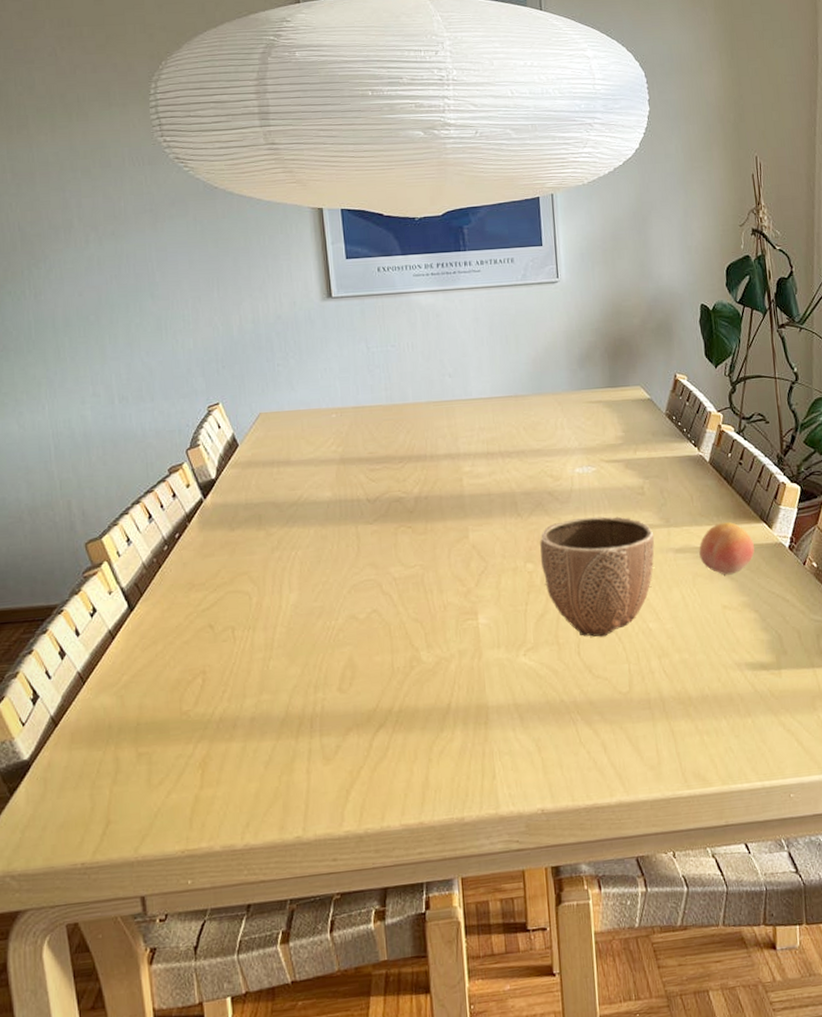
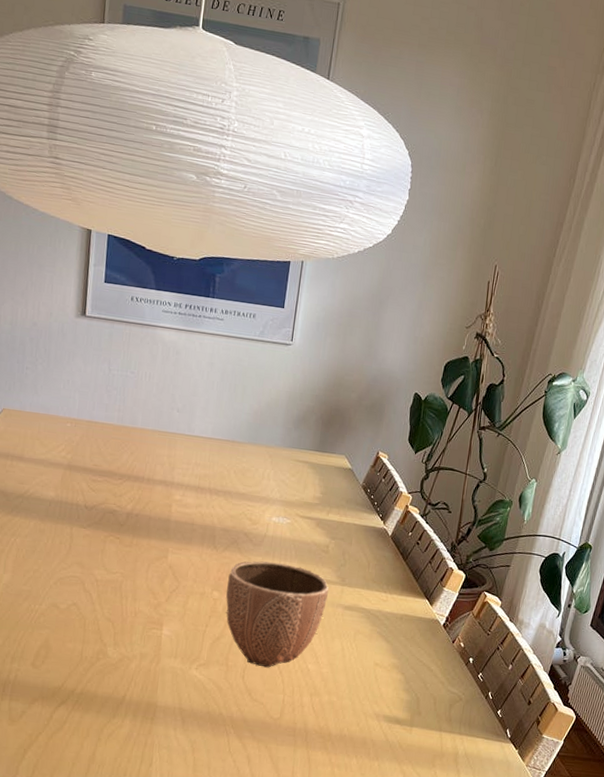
fruit: present [699,522,755,575] -> none [364,591,414,638]

